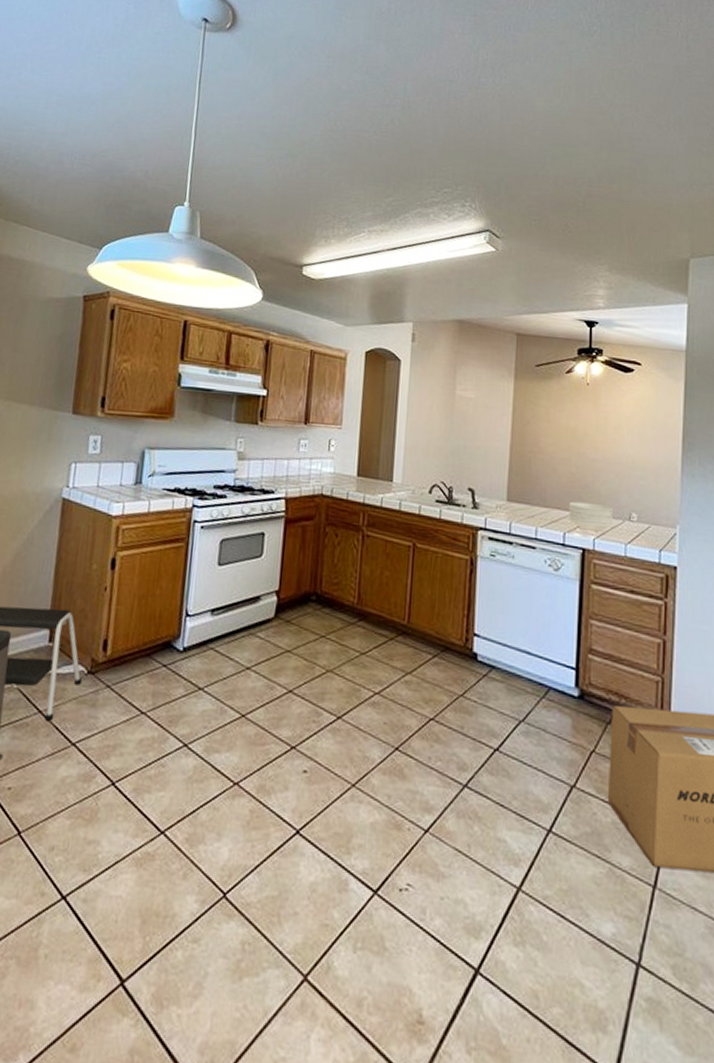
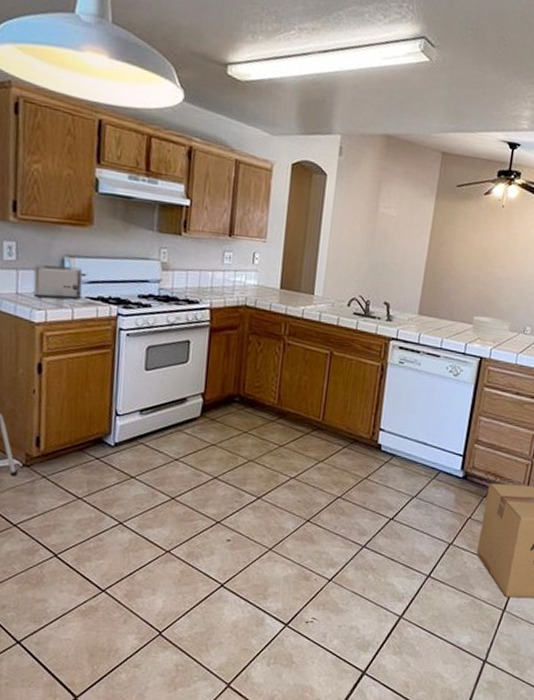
toaster: none [112,456,164,492] -> present [32,264,86,301]

